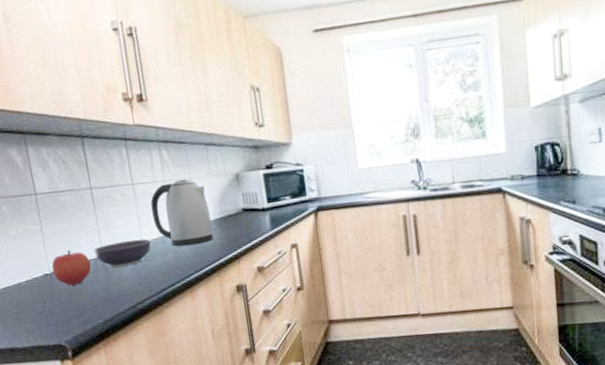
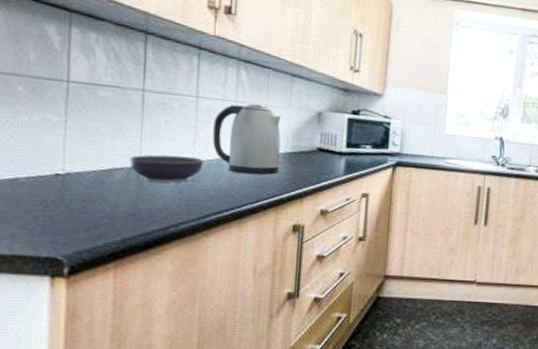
fruit: present [51,250,91,286] -> none [67,152,122,193]

